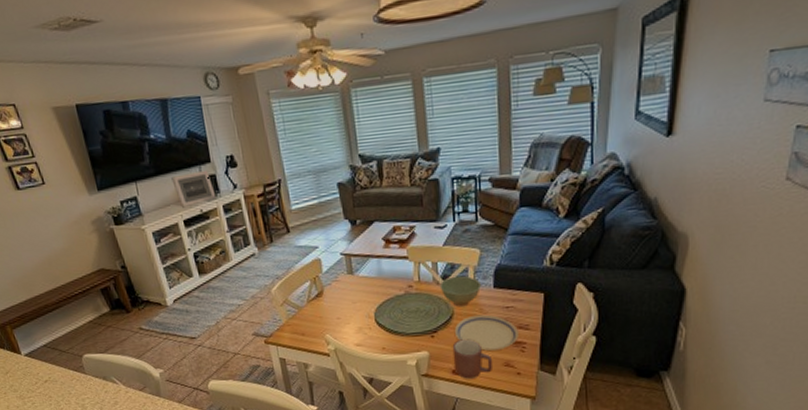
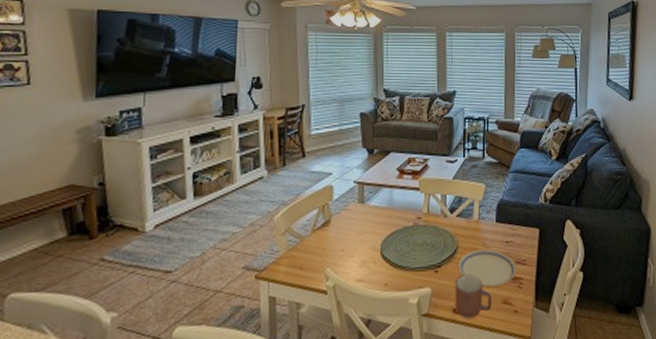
picture frame: present [171,170,217,208] -> none [187,88,234,124]
bowl: present [439,275,482,307] -> none [447,209,486,241]

